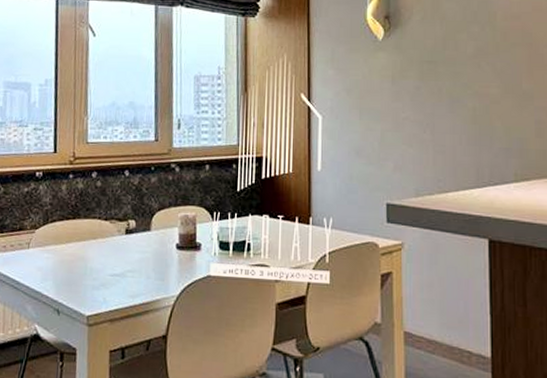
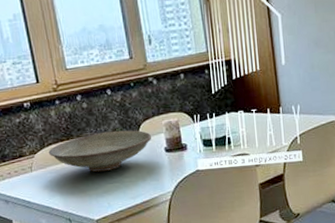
decorative bowl: none [50,216,165,261] -> present [48,130,152,172]

